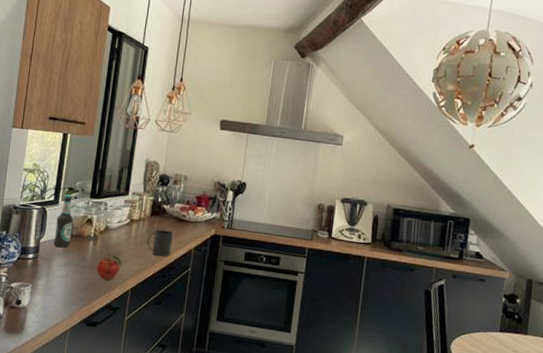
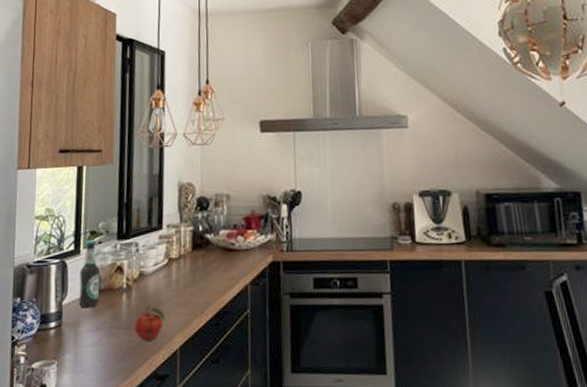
mug: present [147,229,174,257] -> none [191,265,223,301]

